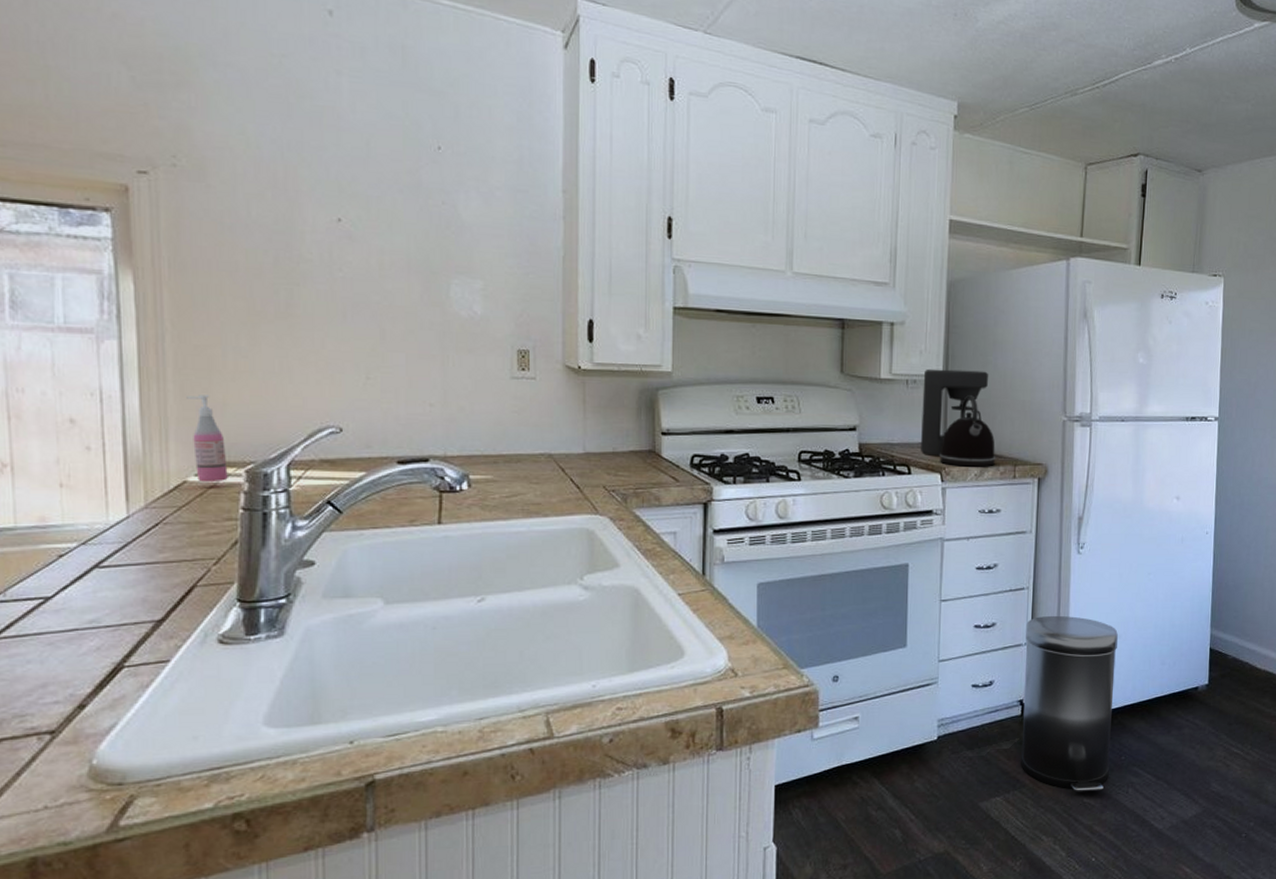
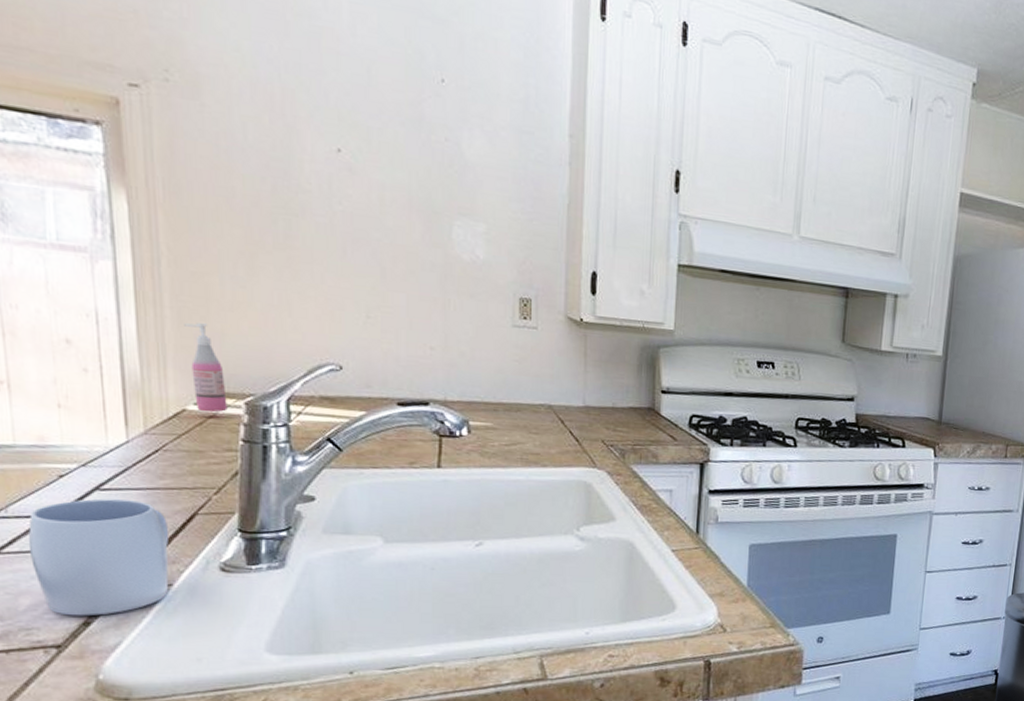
mug: none [25,576,168,699] -> present [28,498,170,617]
coffee maker: present [921,368,989,457] -> none [916,343,989,432]
kettle: present [939,394,996,467] -> none [933,372,990,445]

